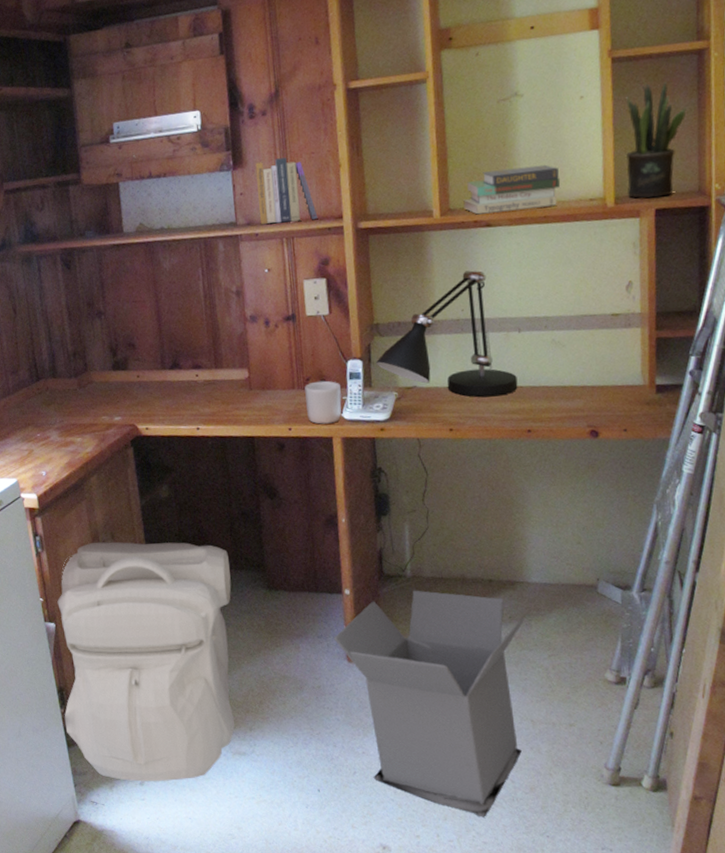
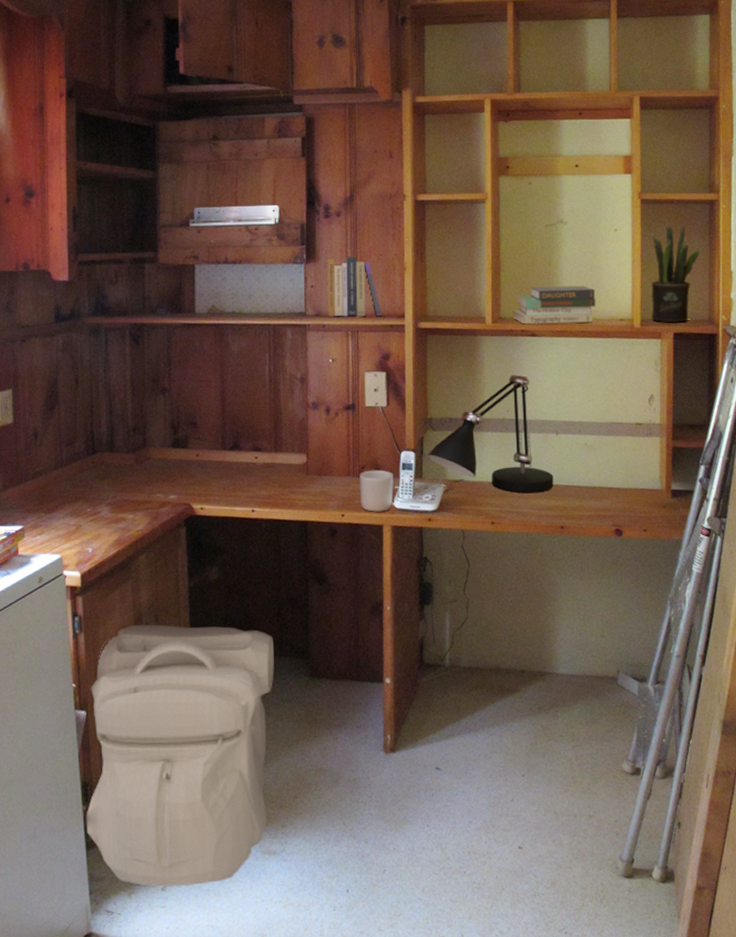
cardboard box: present [334,590,524,817] -> none [372,679,552,915]

